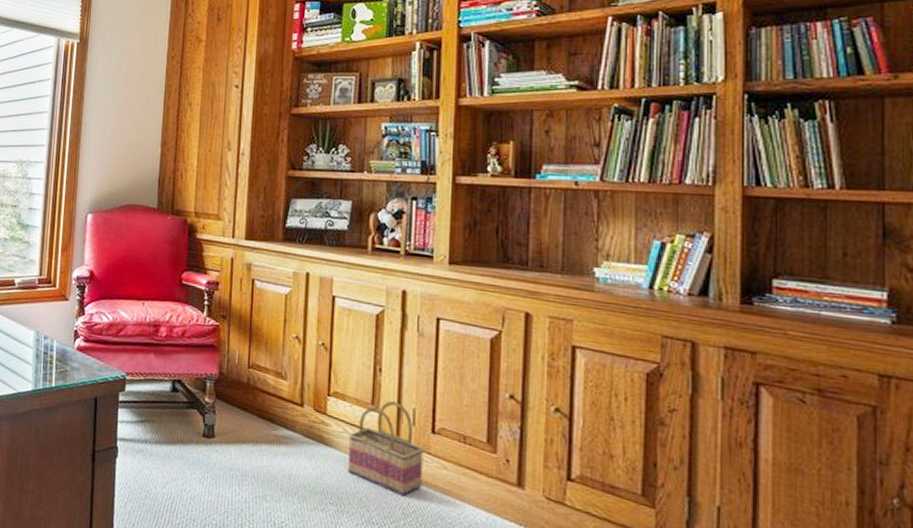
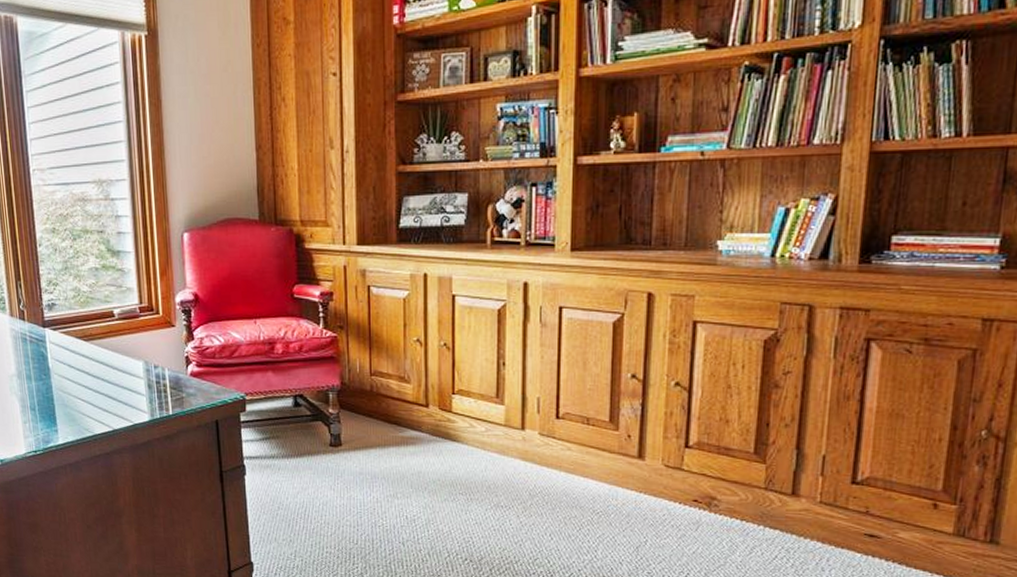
basket: present [348,400,425,497] -> none [475,392,550,480]

